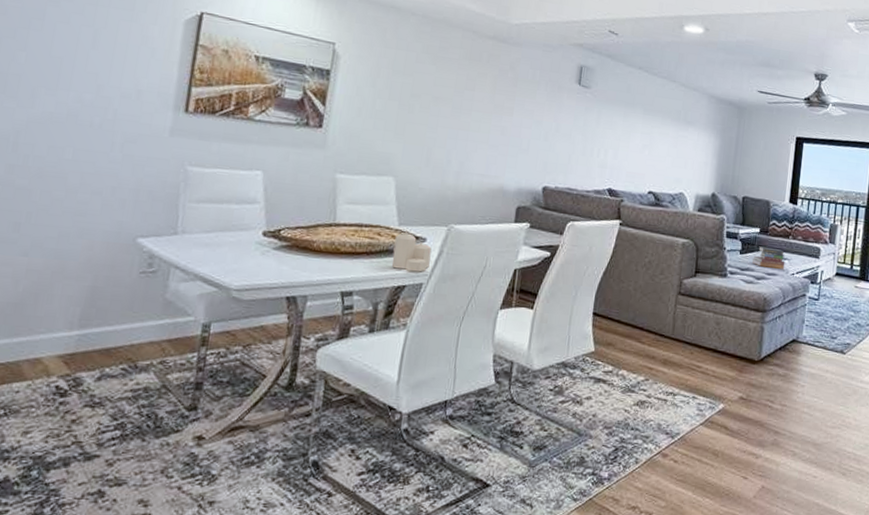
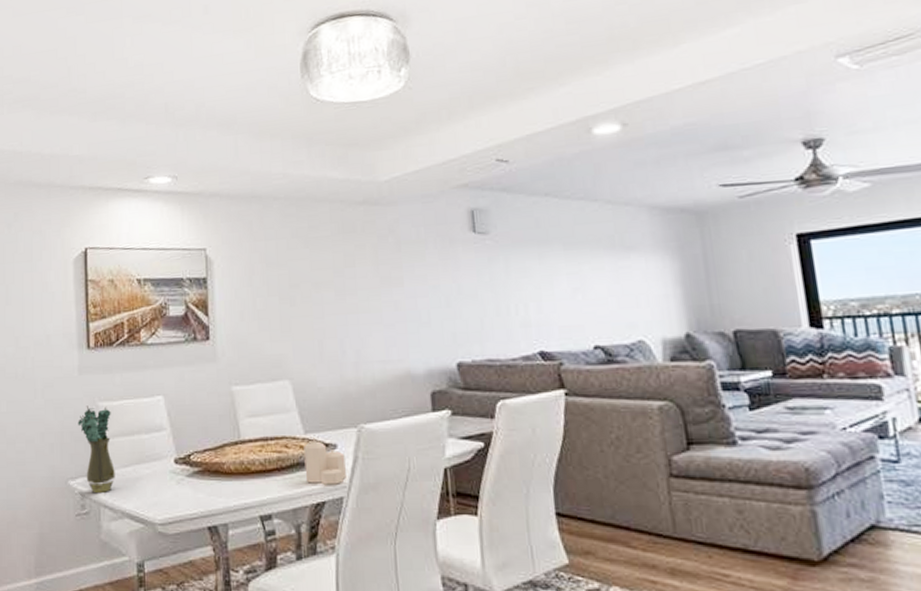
vase: none [159,168,201,255] -> present [77,405,115,494]
books: present [752,246,785,270] -> none [771,395,828,425]

